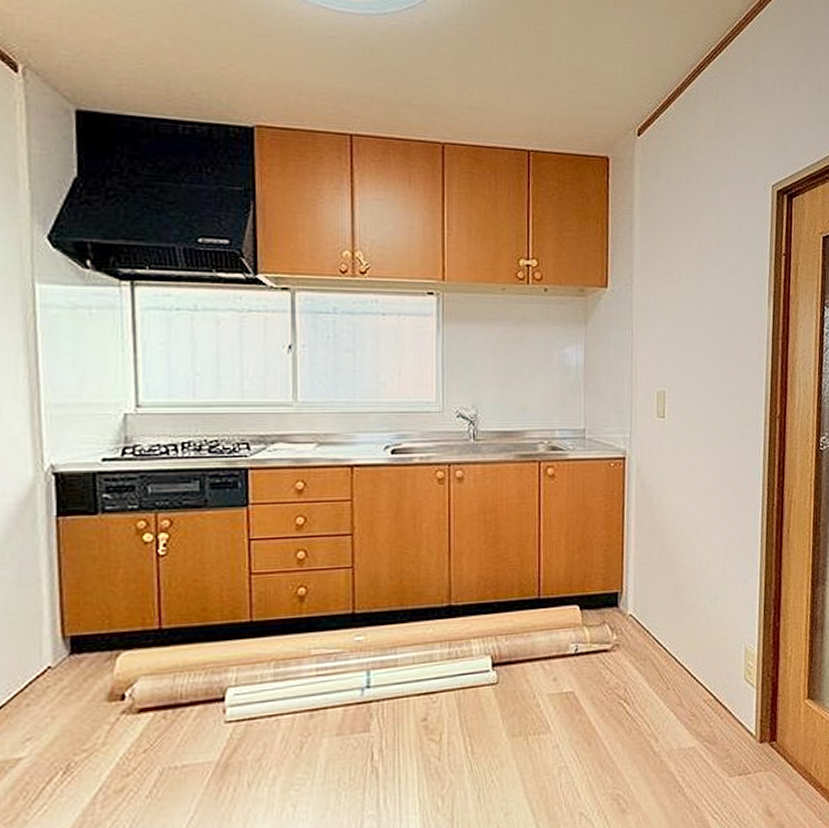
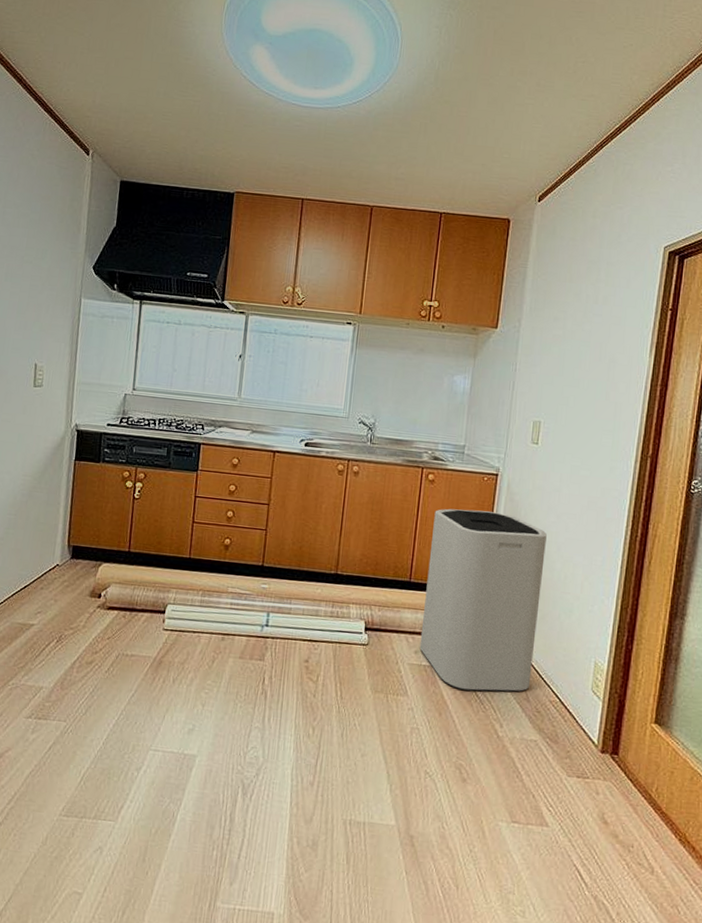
trash can: none [558,501,684,711] -> present [419,508,547,692]

